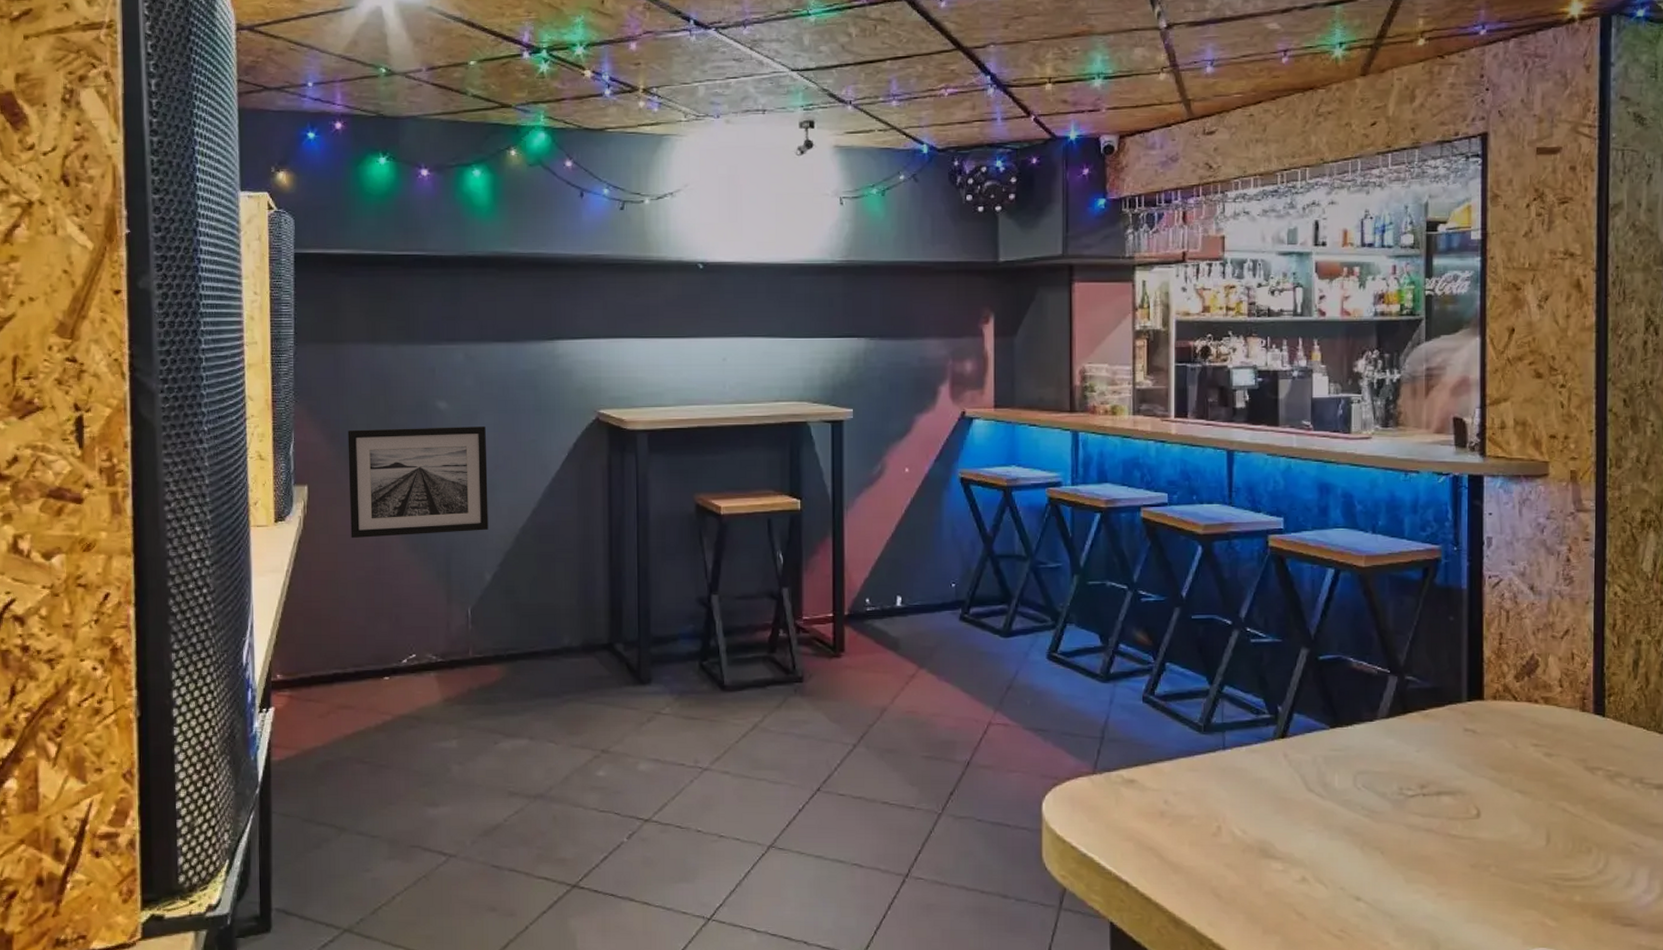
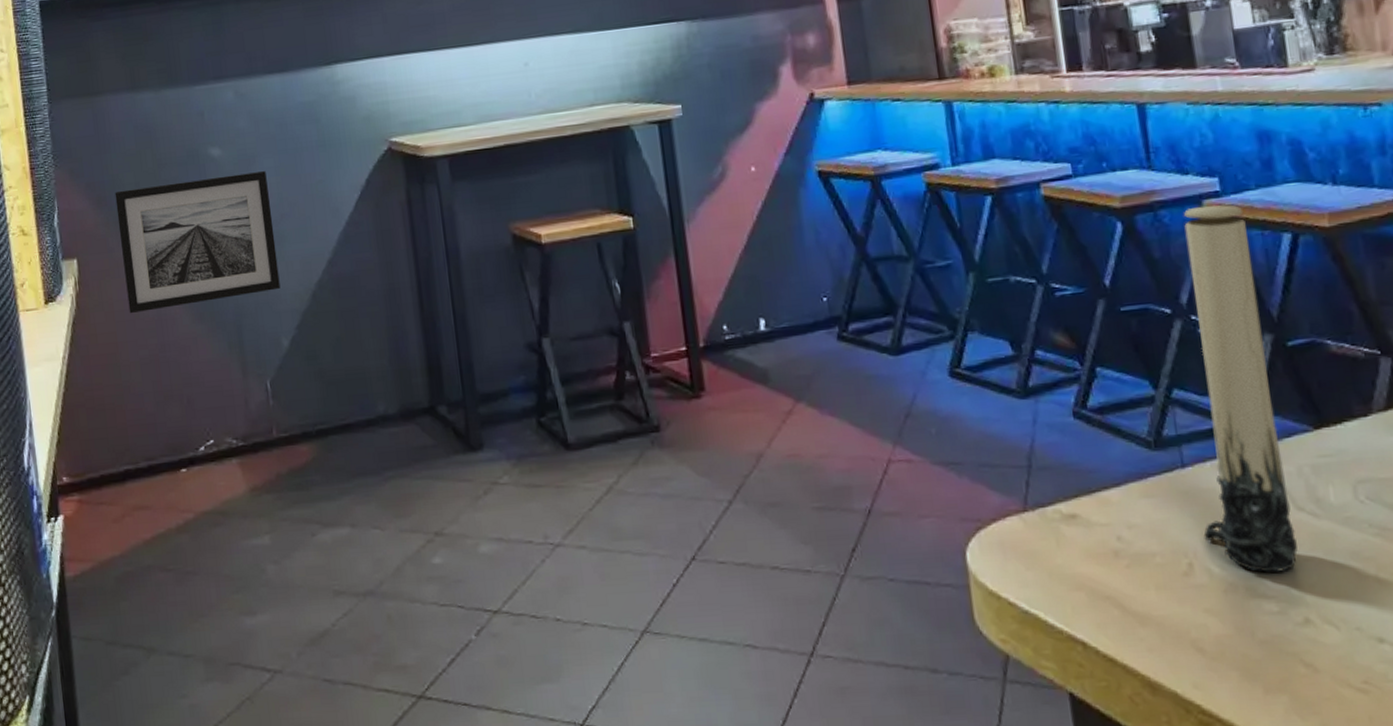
candle: none [1233,539,1304,839] -> present [1183,205,1298,573]

